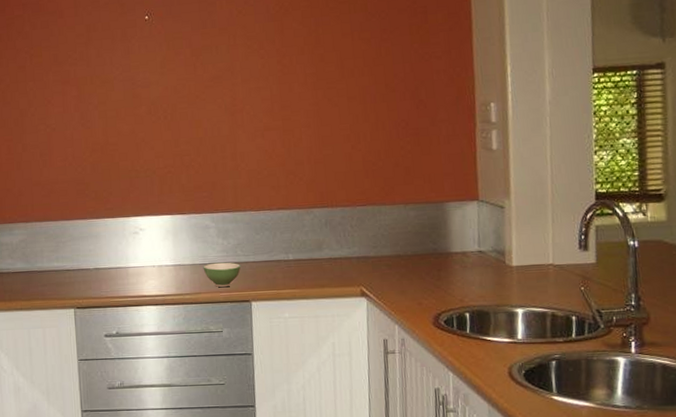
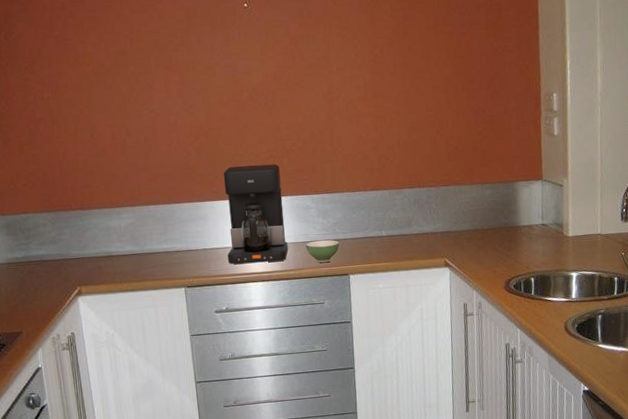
coffee maker: none [119,180,185,286] -> present [224,164,289,264]

